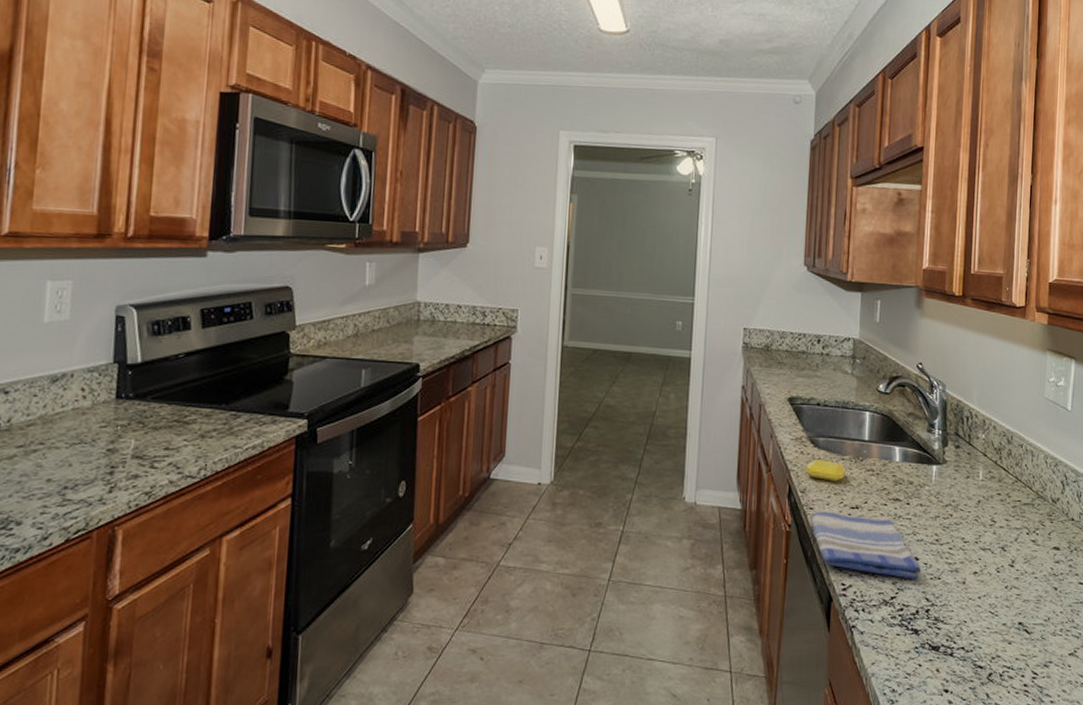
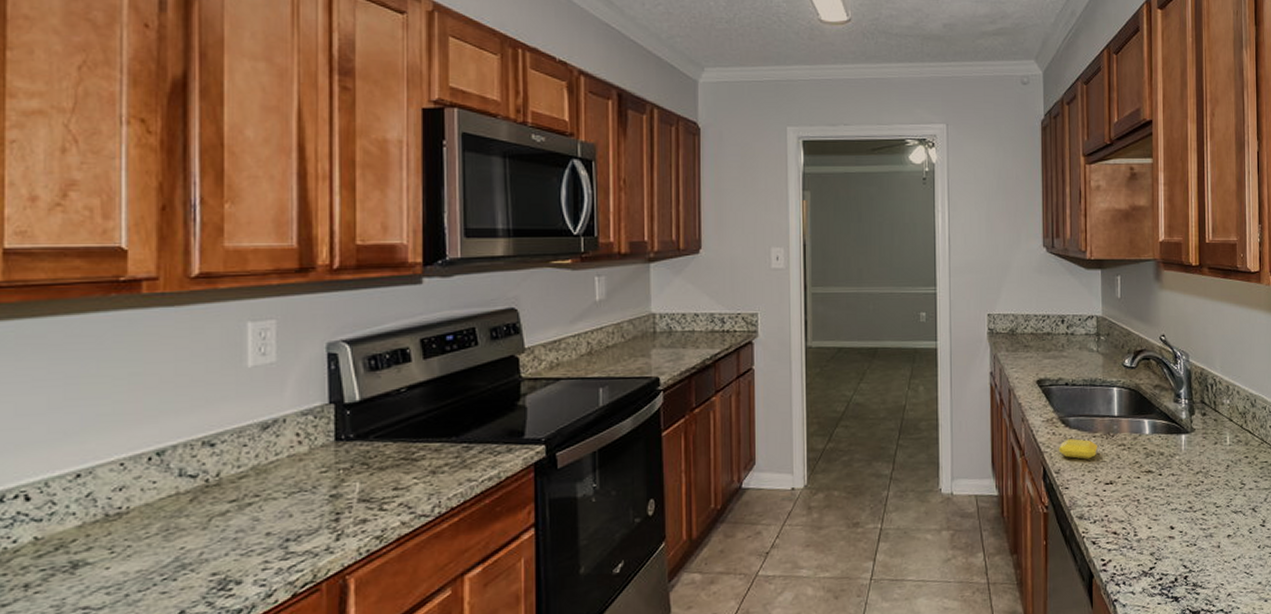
dish towel: present [811,511,922,579] -> none [1067,489,1178,549]

